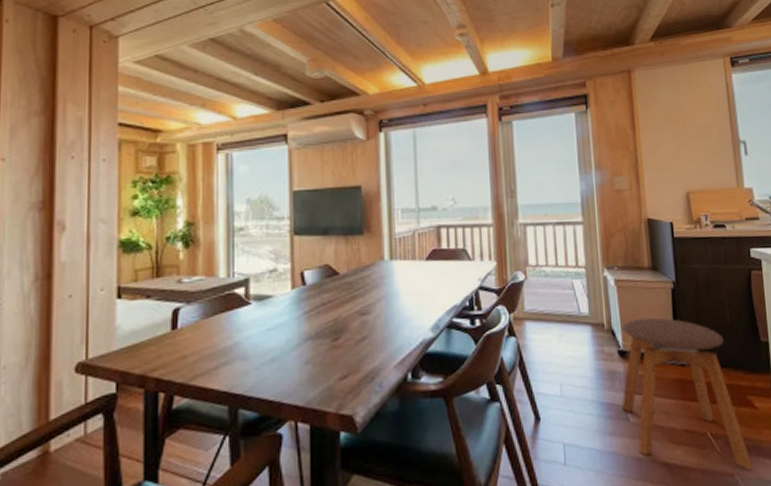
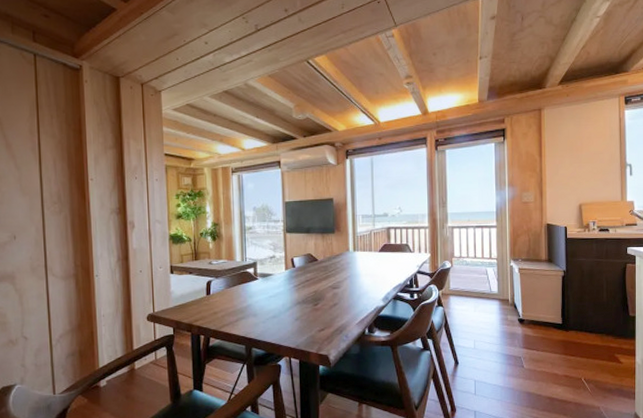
stool: present [621,317,753,471] -> none [519,296,615,405]

